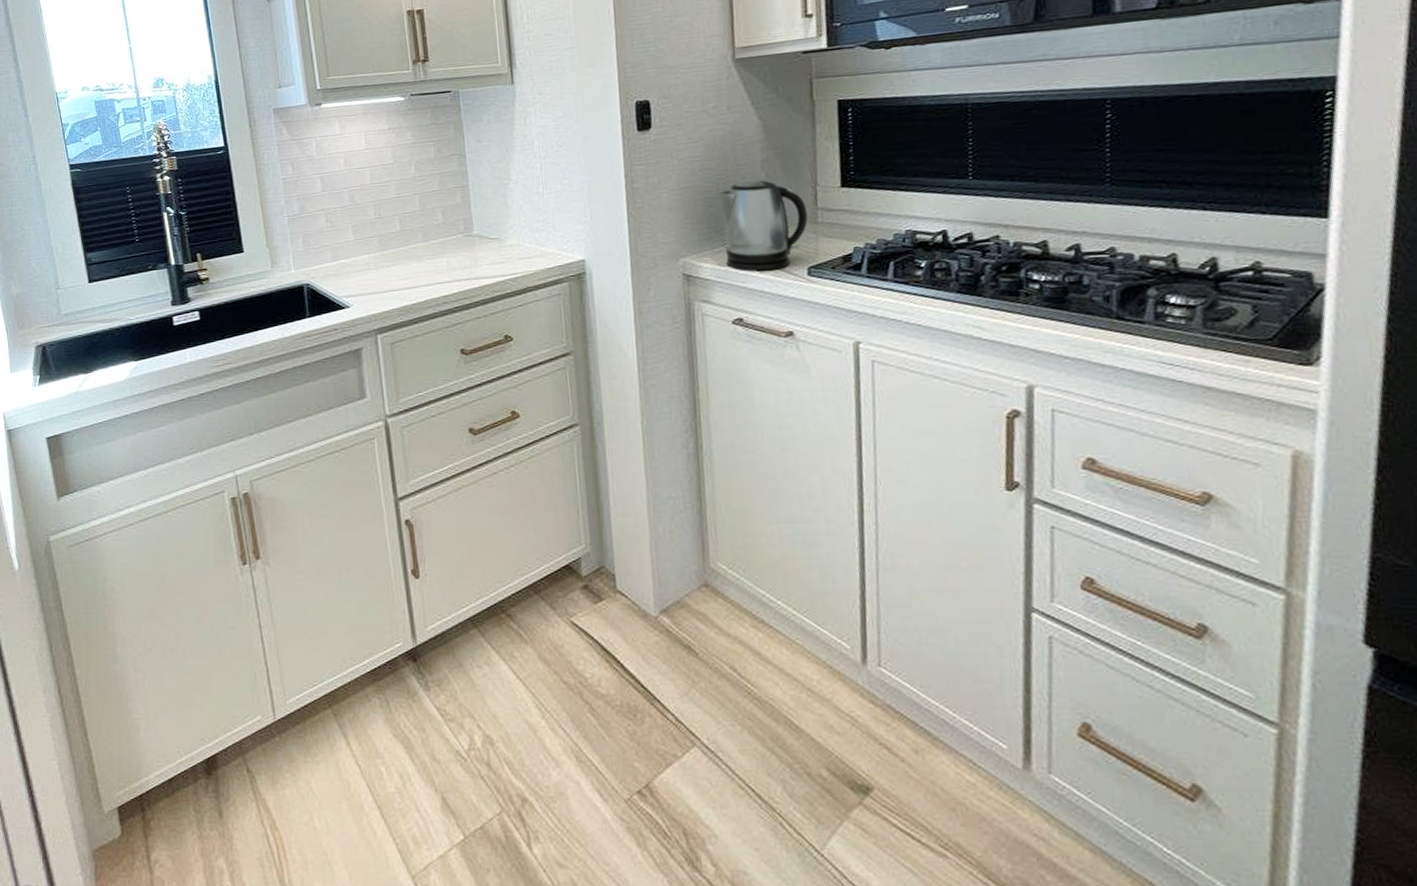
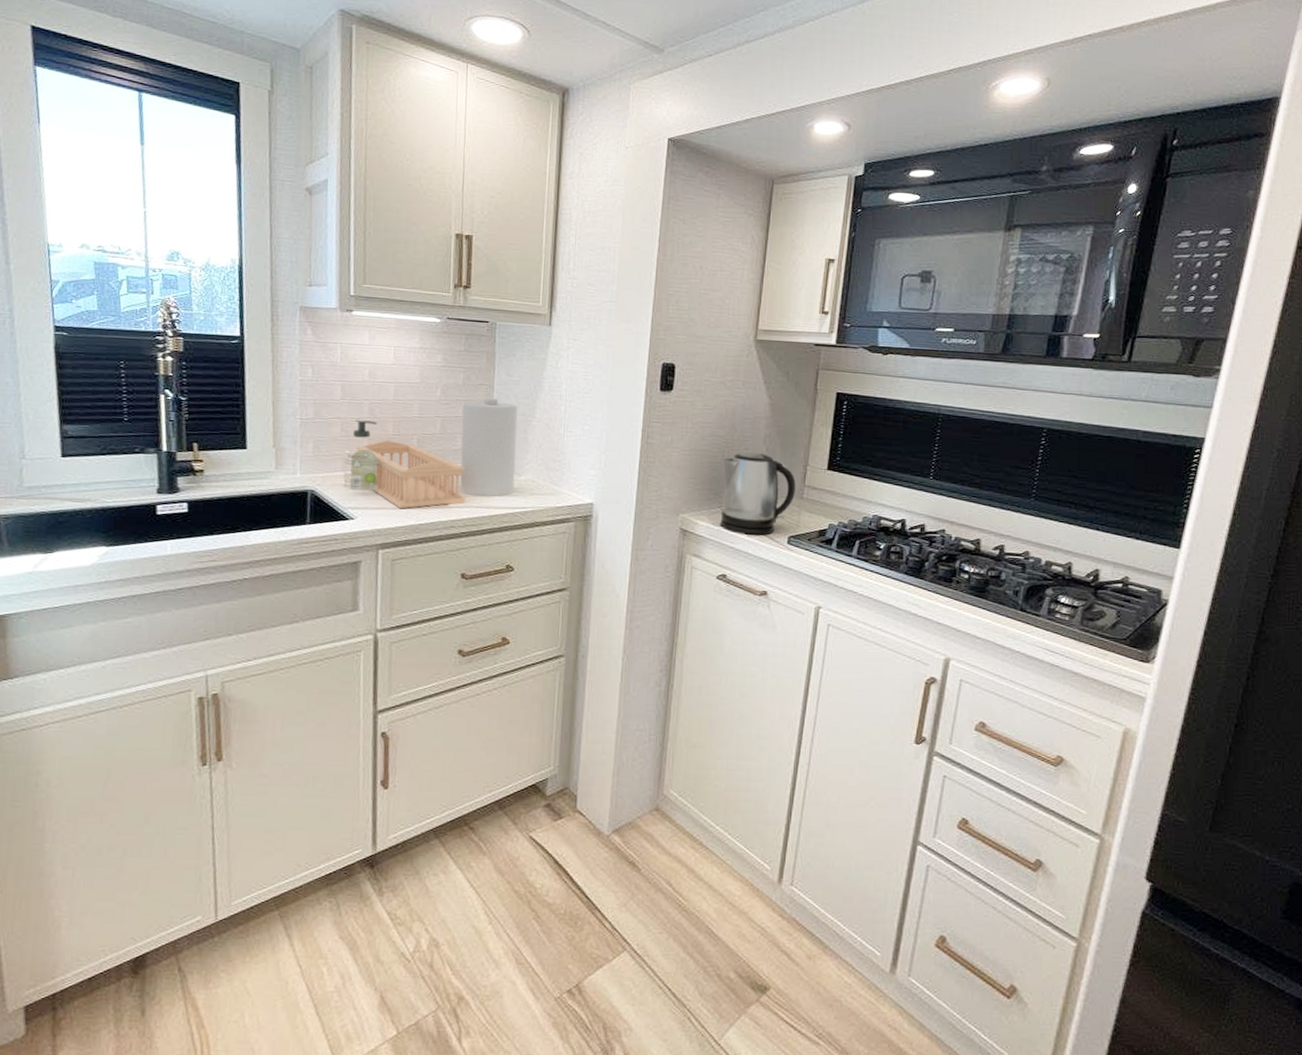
soap dispenser: none [332,207,368,279] -> present [343,419,378,492]
dish rack: none [342,224,454,292] -> present [356,440,466,509]
paper towel holder: none [437,166,501,269] -> present [460,398,518,497]

